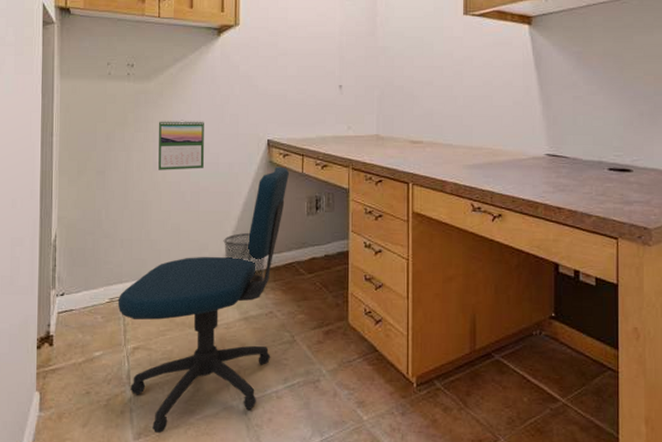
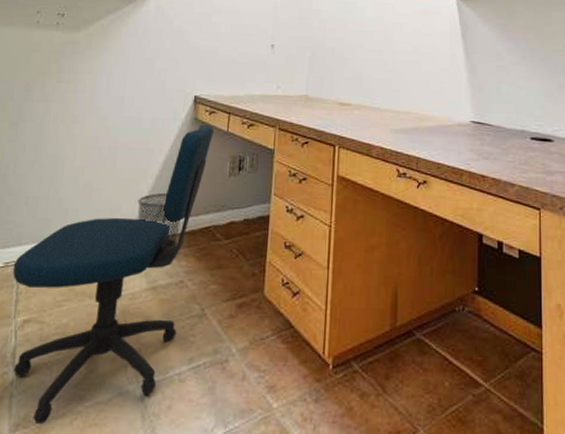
calendar: present [158,120,204,170] -> none [77,72,131,124]

